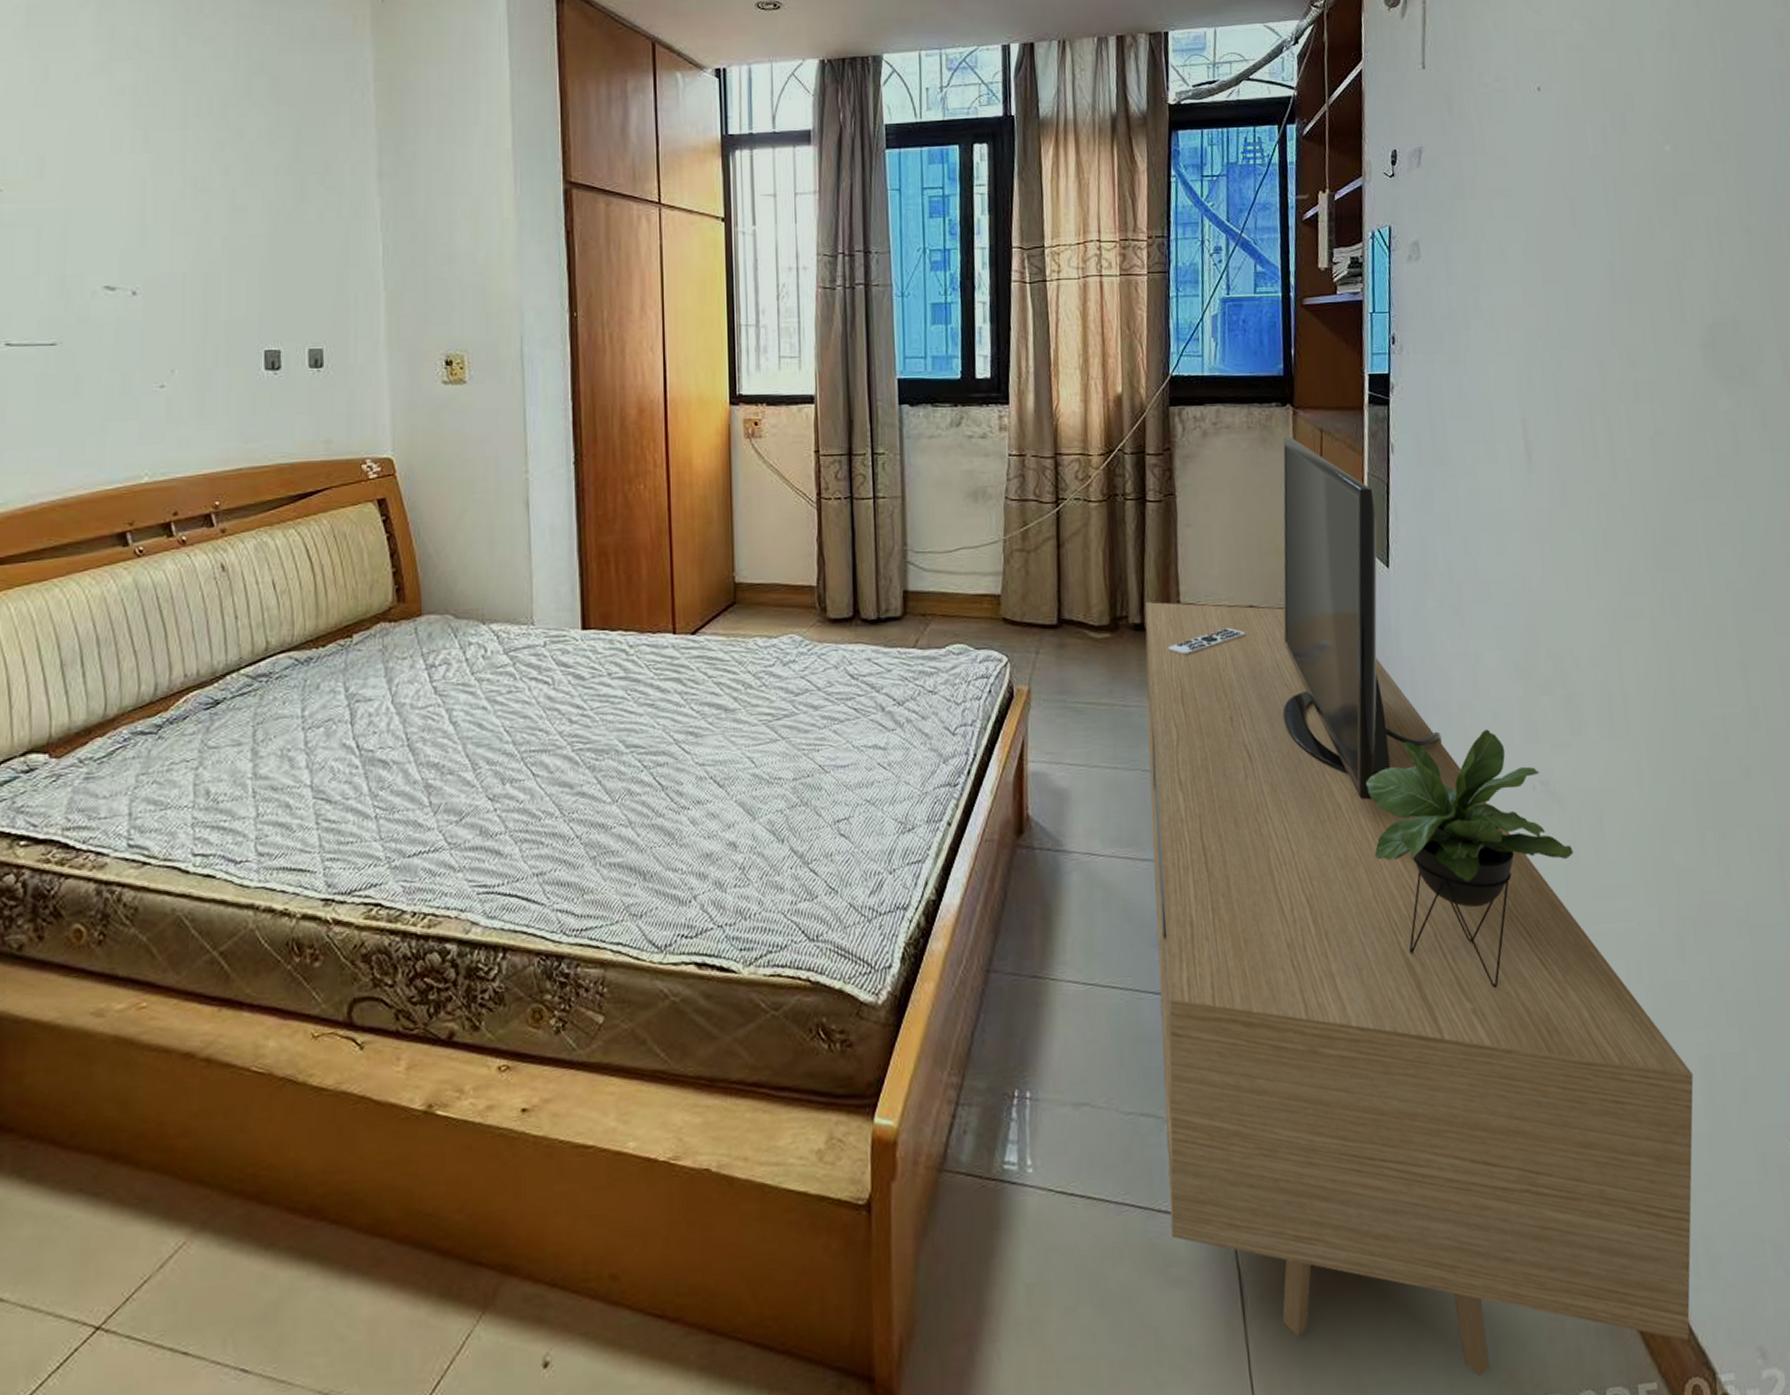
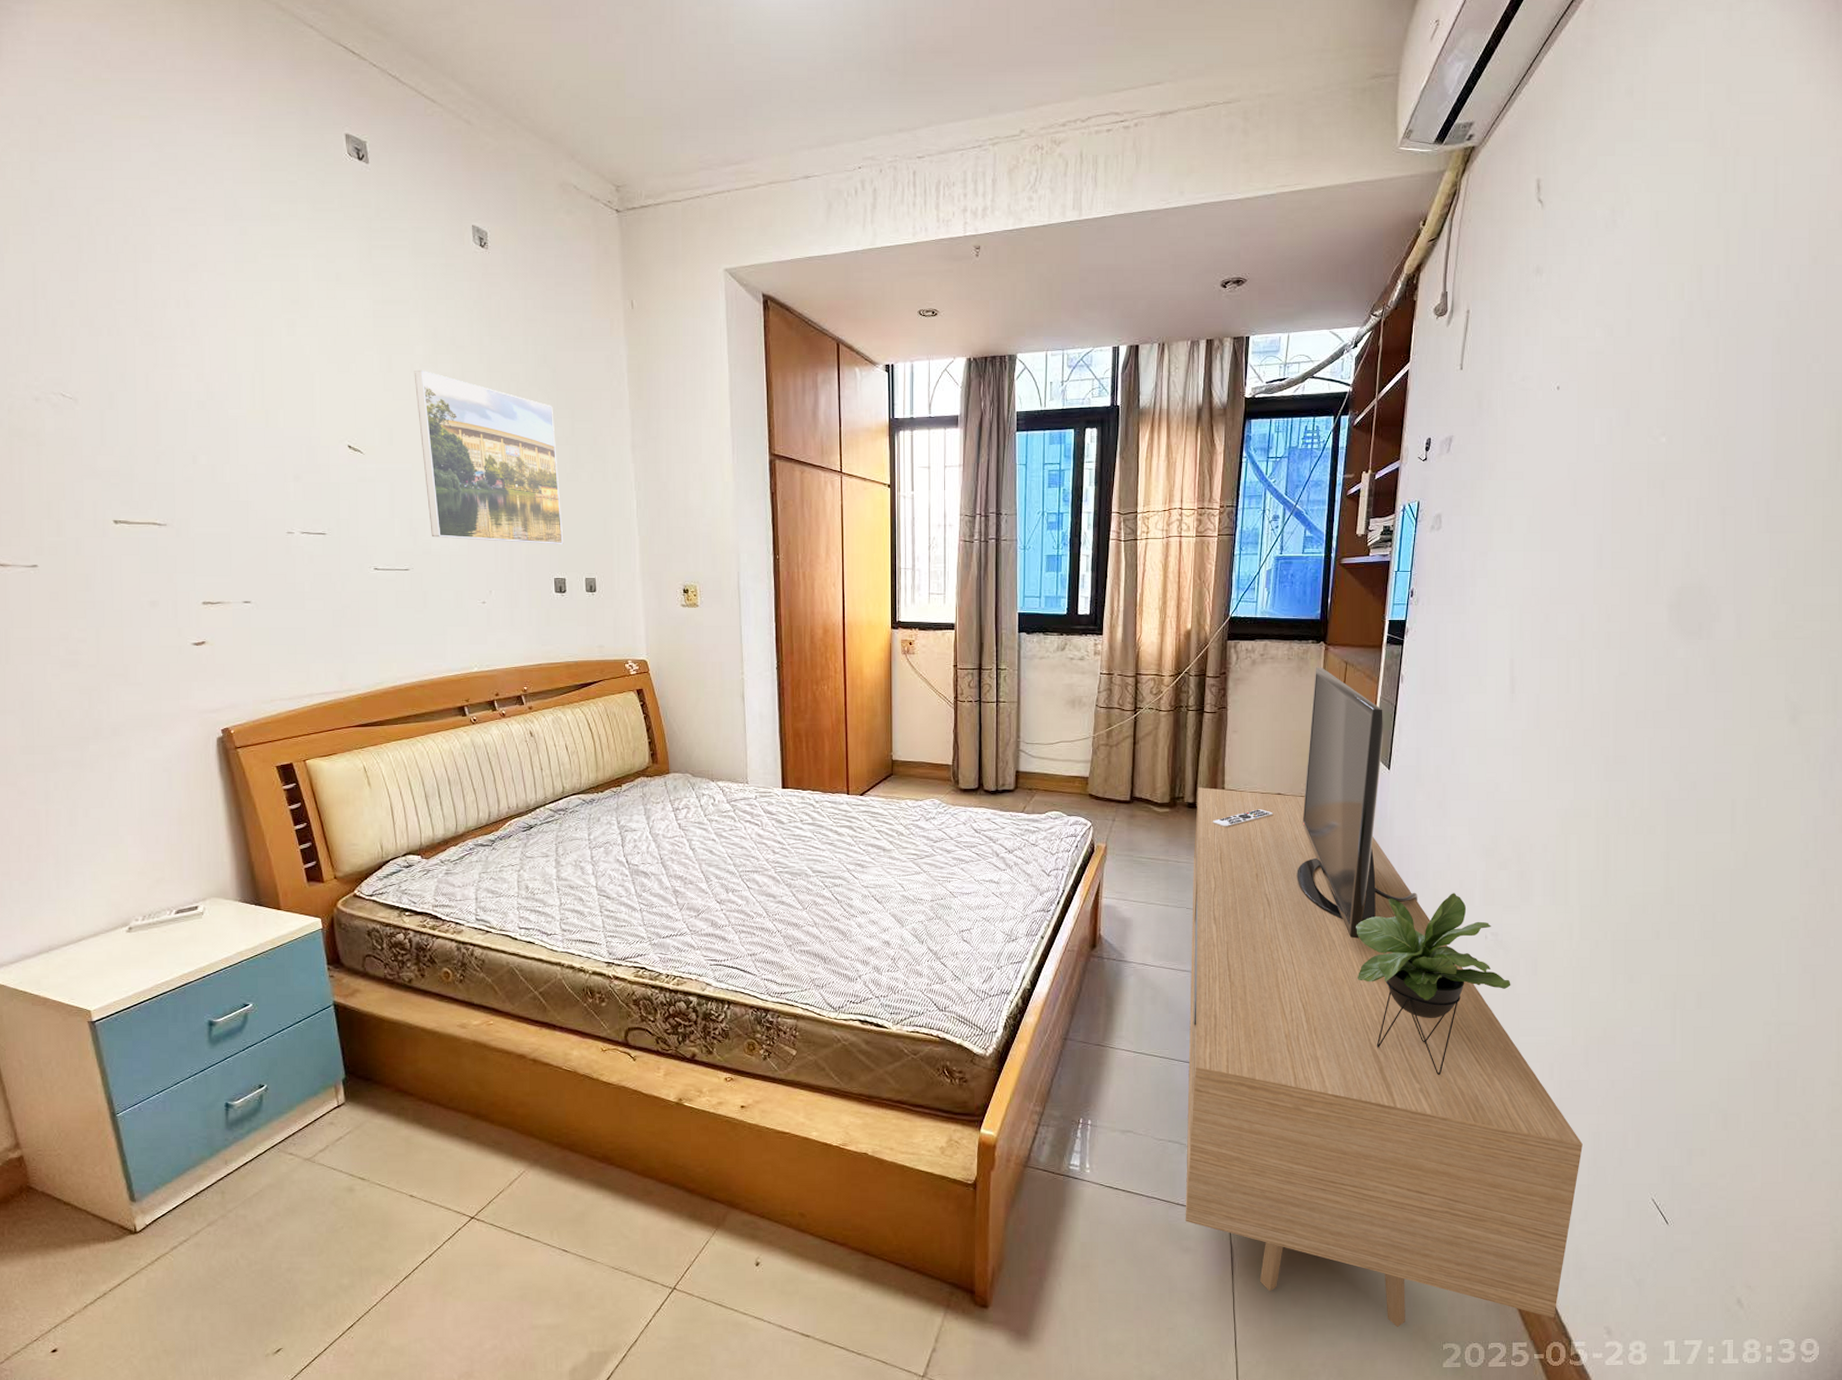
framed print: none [79,80,280,306] -> present [414,369,564,545]

